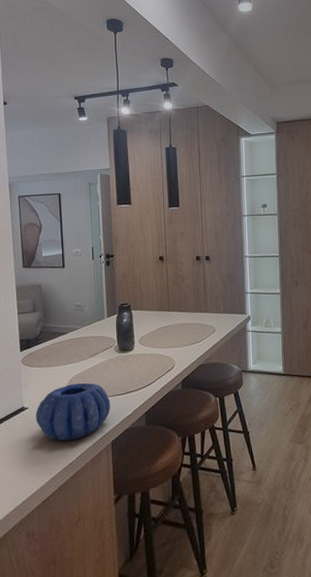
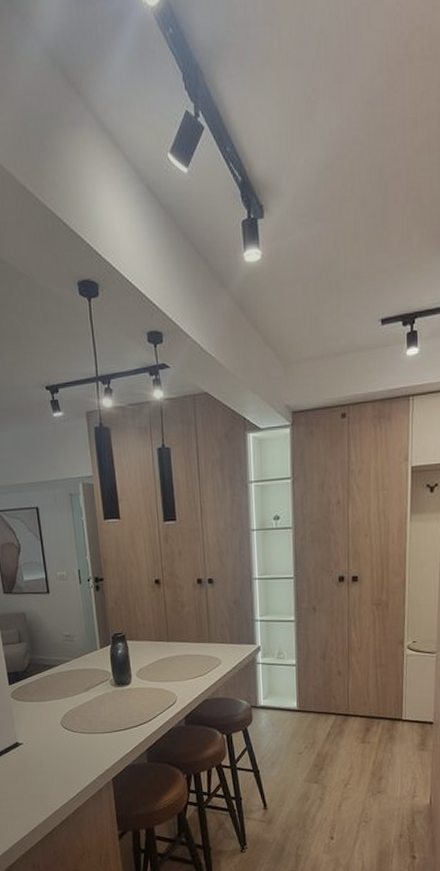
decorative bowl: present [36,382,111,441] -> none [31,718,110,777]

